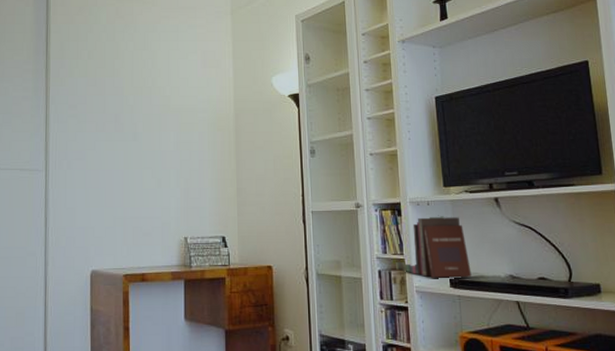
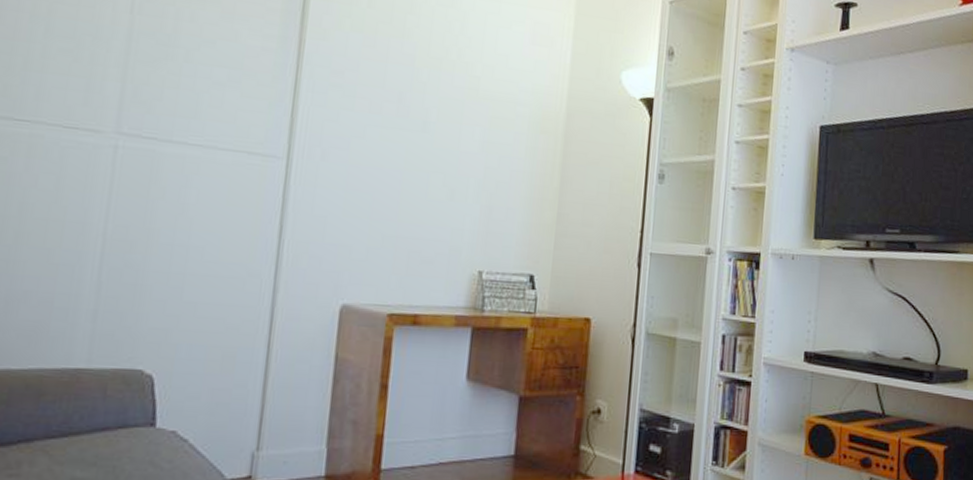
books: present [395,215,472,279] -> none [743,273,831,352]

